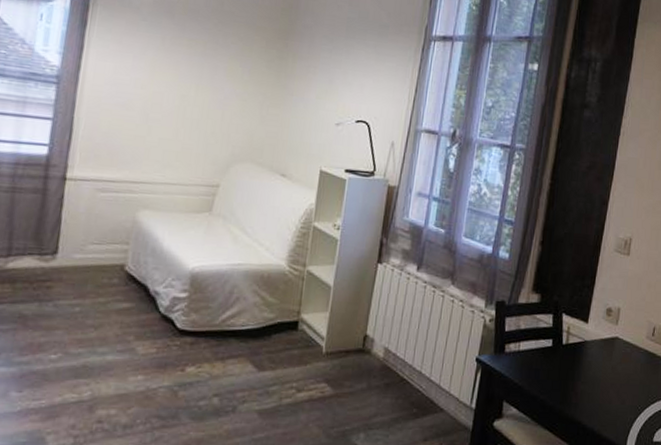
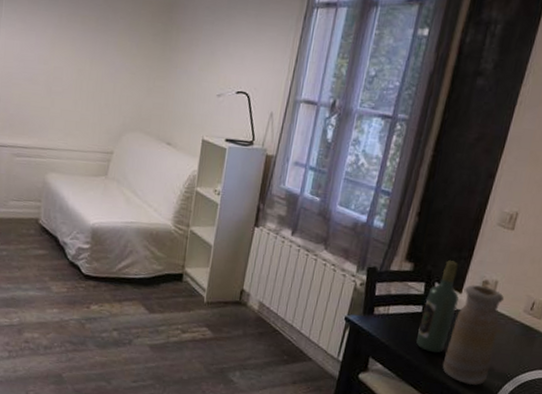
wine bottle: none [549,289,586,390] -> present [416,260,459,354]
vase: none [576,313,628,423] -> present [442,285,505,386]

